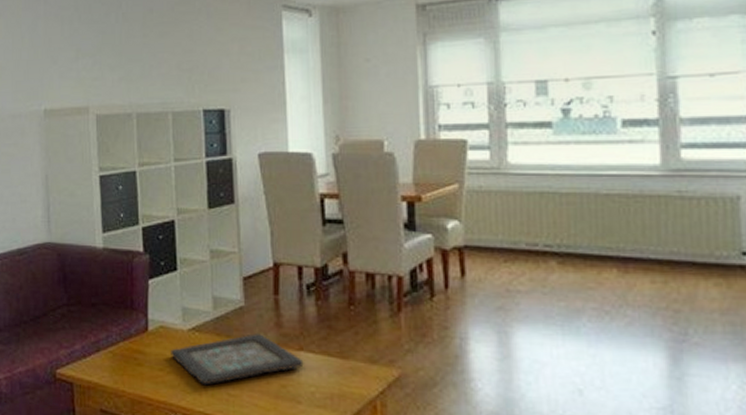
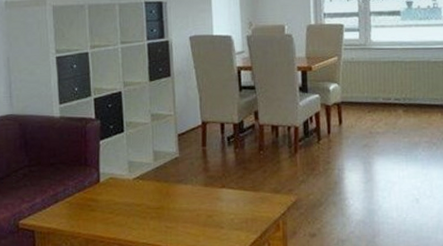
decorative tray: present [171,334,304,386] -> none [119,177,225,222]

